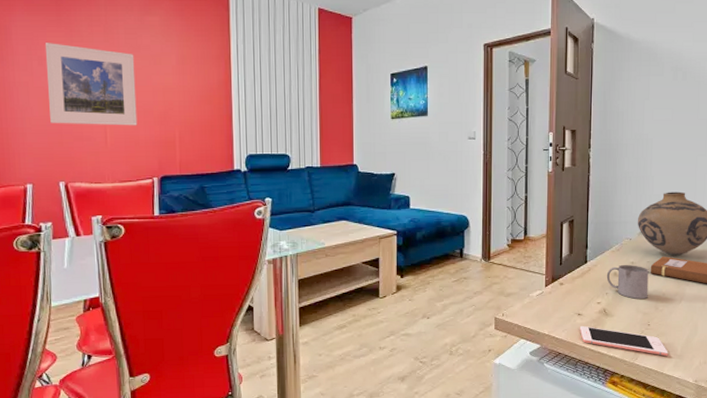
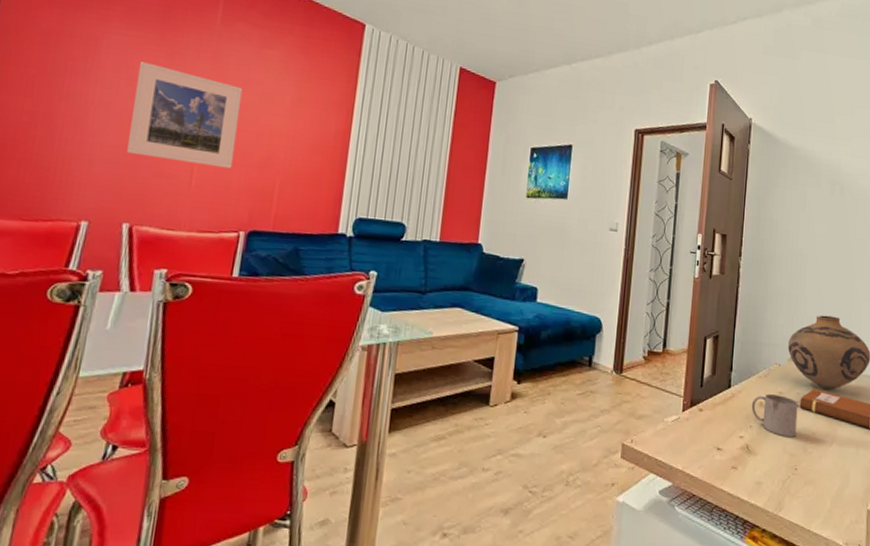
cell phone: present [579,325,669,357] -> none [718,462,817,510]

